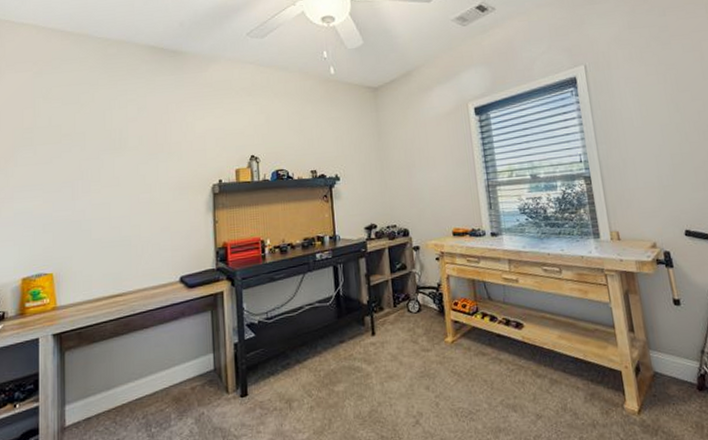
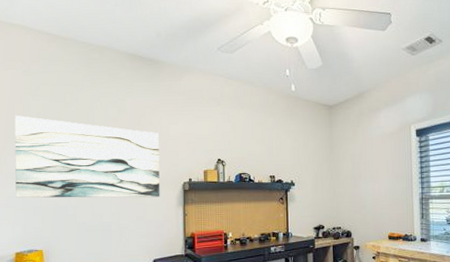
wall art: none [23,121,187,214] -> present [14,116,160,198]

